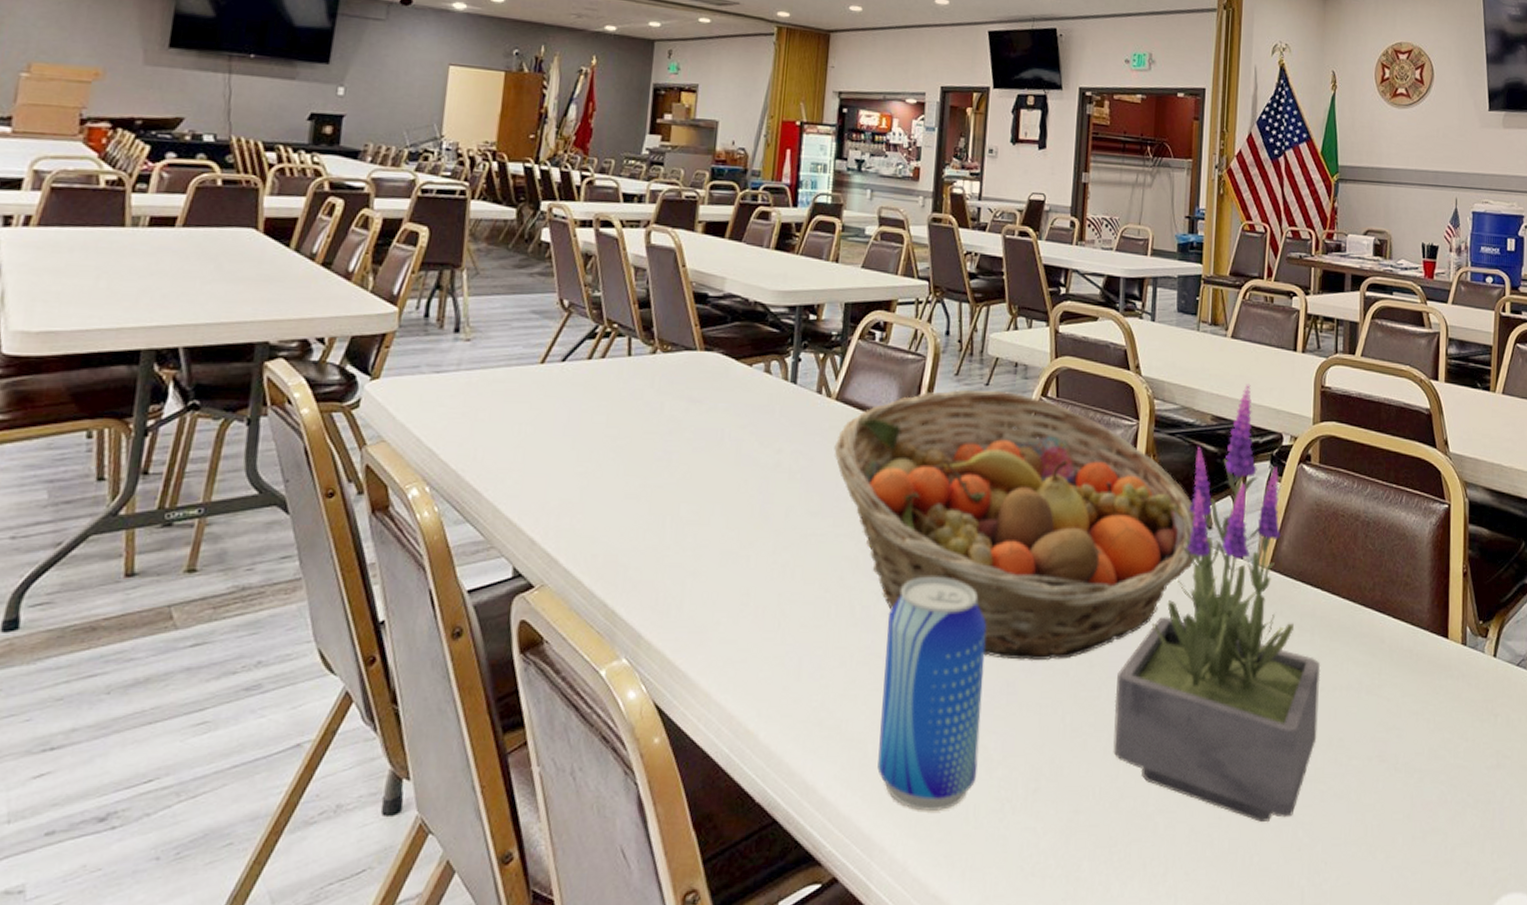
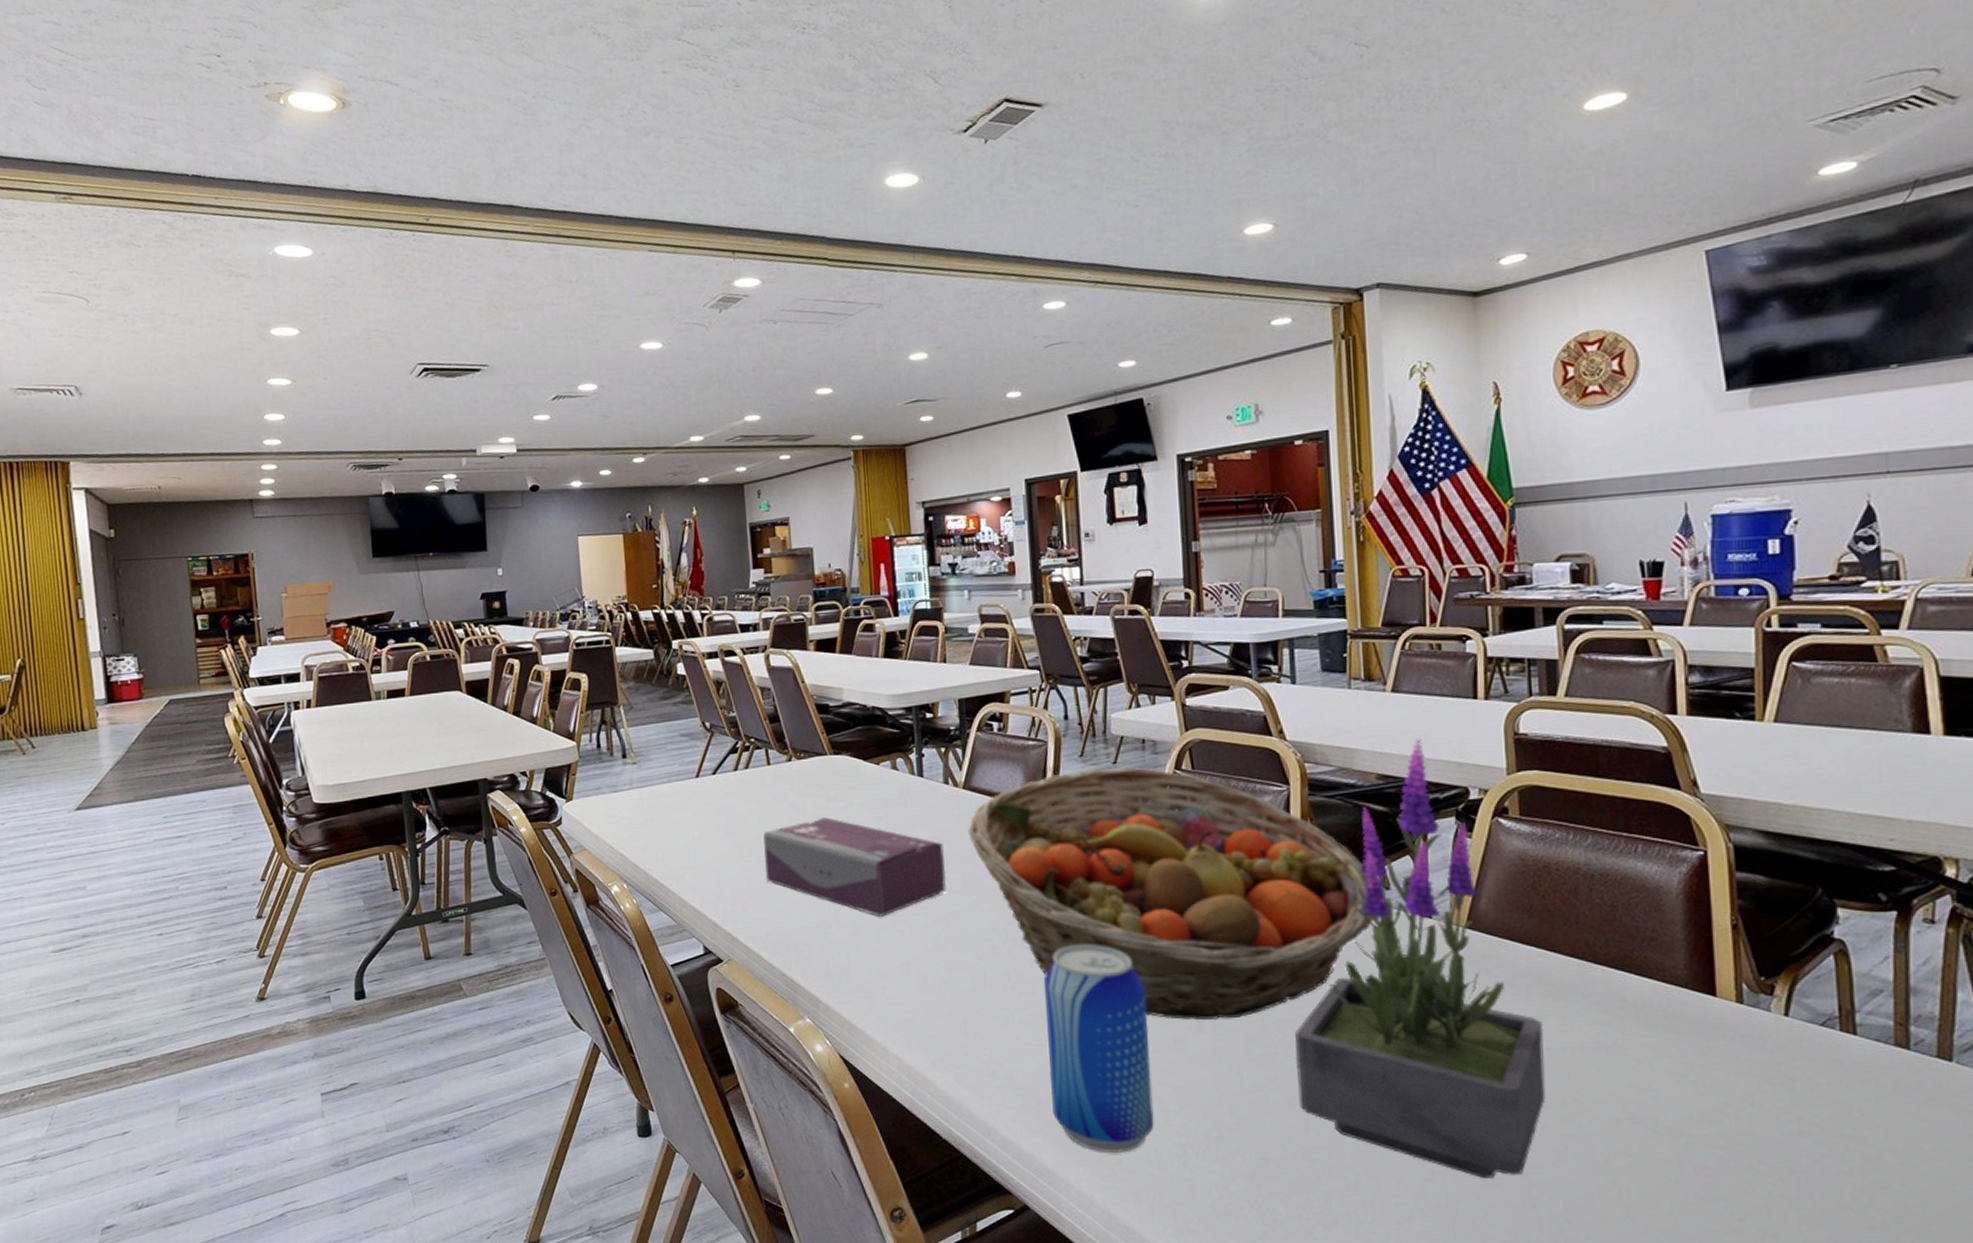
tissue box: none [604,421,806,539] -> present [763,817,947,917]

